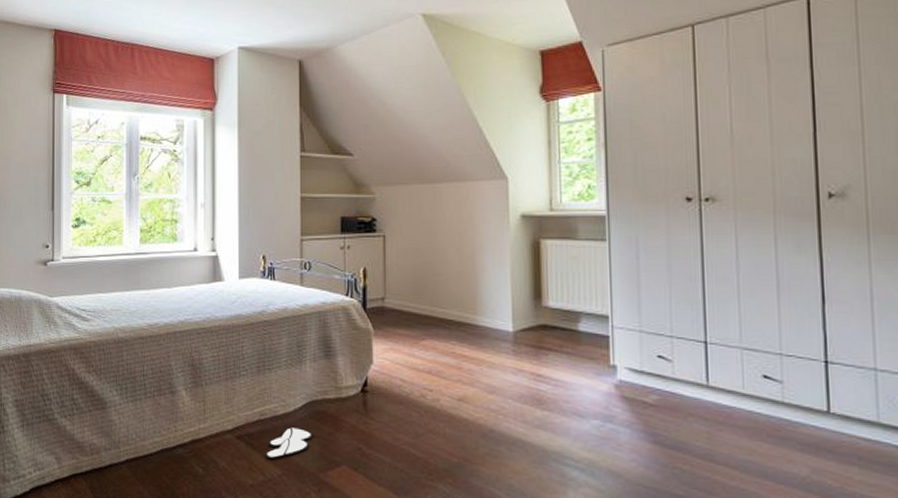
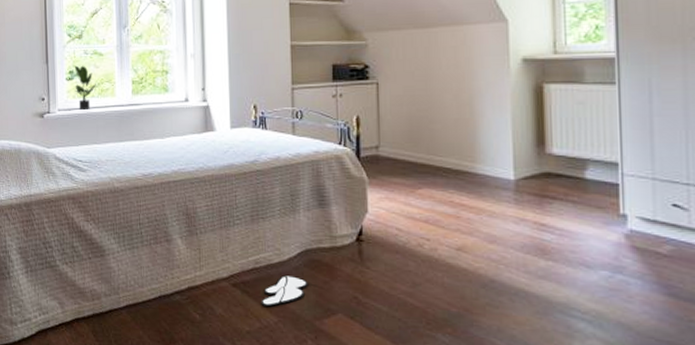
potted plant: none [81,212,103,259] -> present [74,65,96,111]

